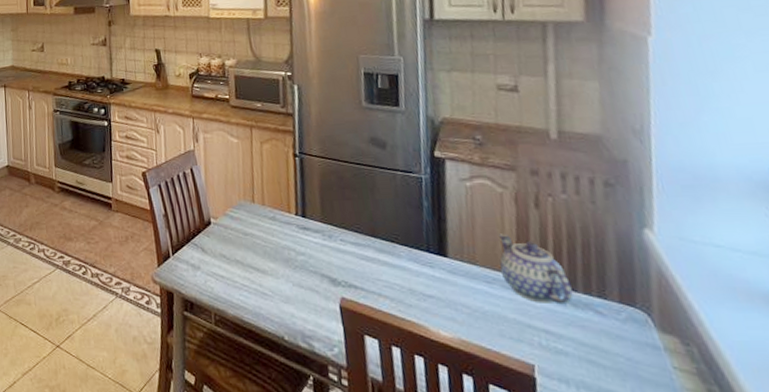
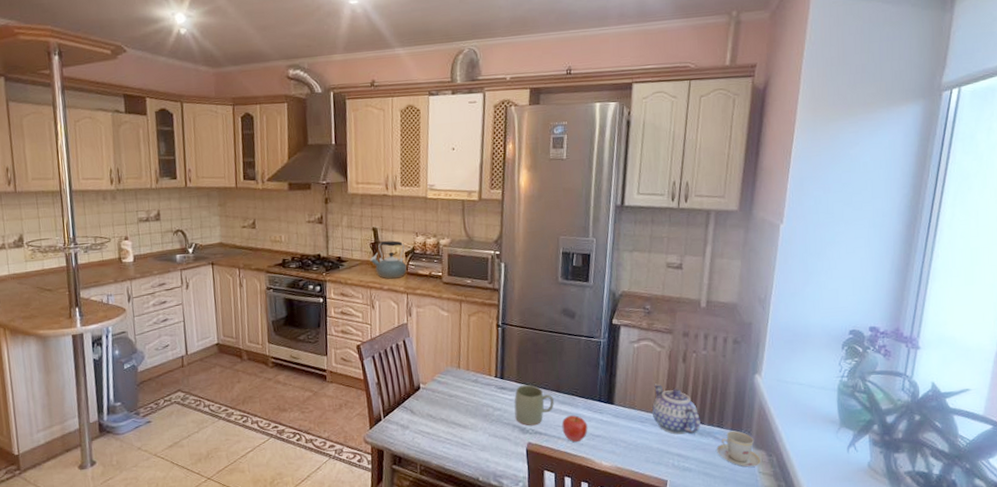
kettle: none [153,62,192,102] -> present [370,240,407,279]
mug: none [320,226,370,276] -> present [514,384,554,425]
fruit: none [381,267,417,301] -> present [561,415,588,442]
teacup: none [601,304,675,358] -> present [716,430,762,467]

